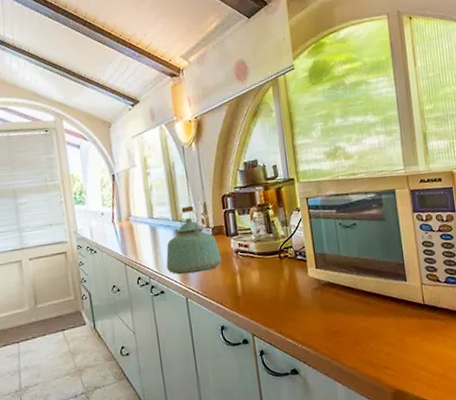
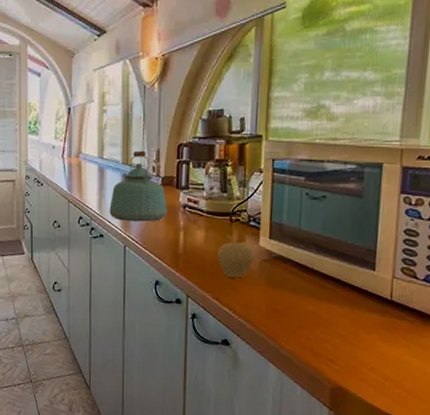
fruit: none [273,271,307,310] -> present [218,234,255,277]

